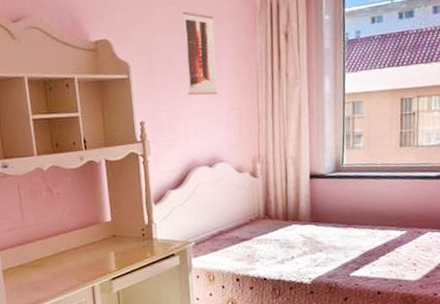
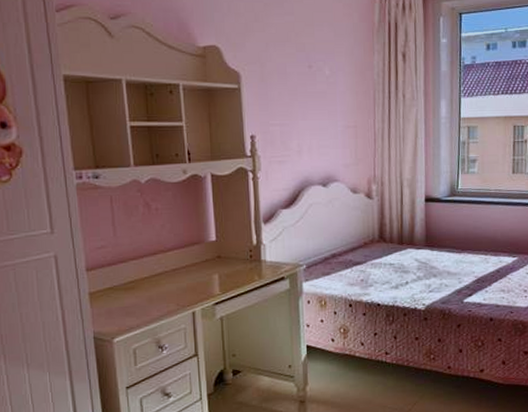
wall art: present [182,11,218,96] -> none [298,23,334,112]

